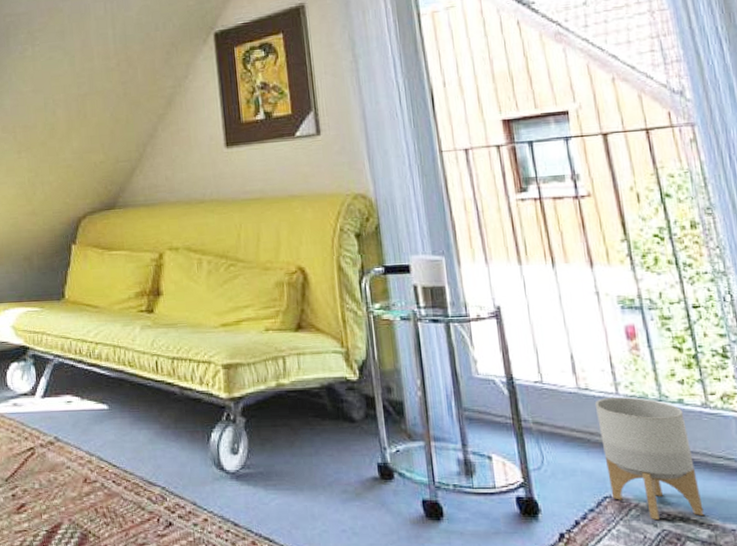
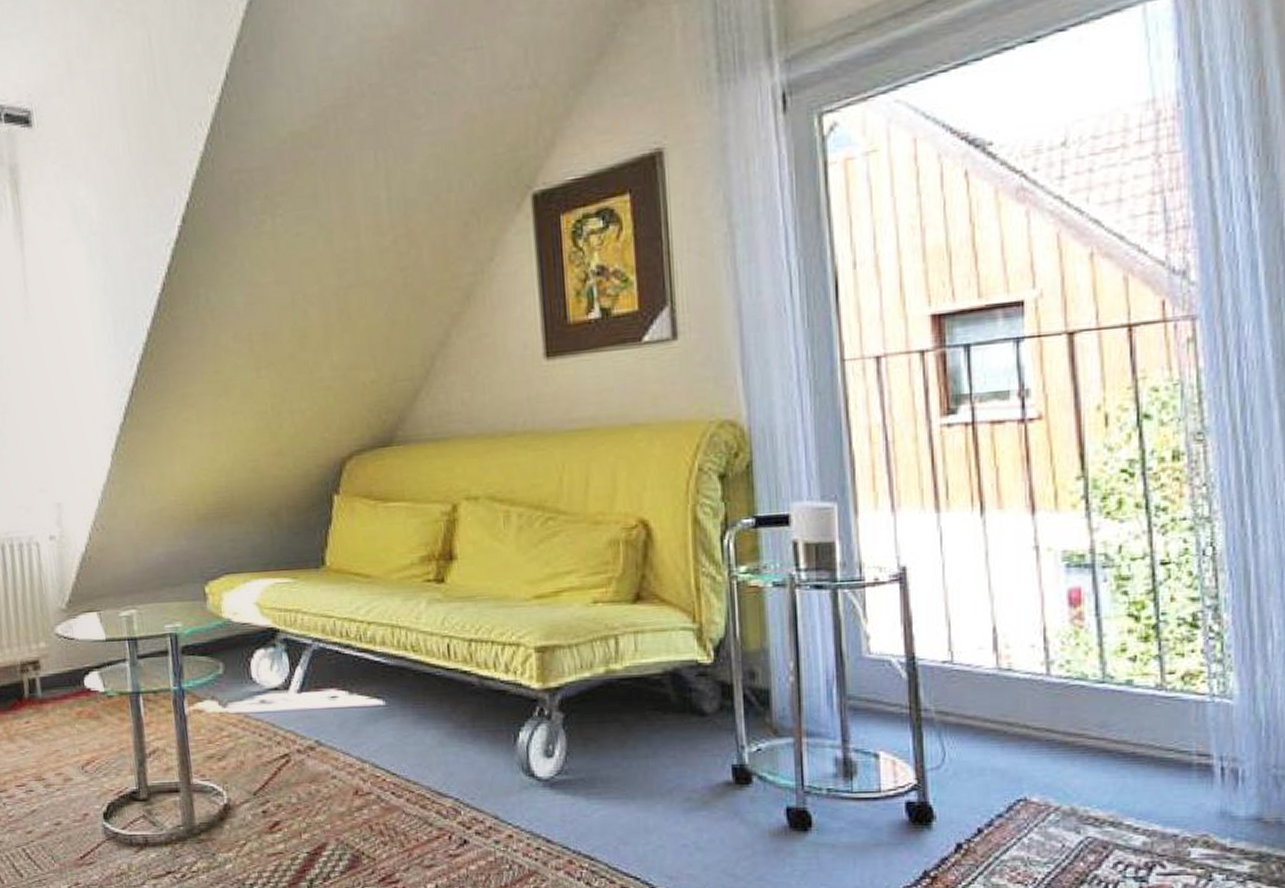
planter: present [596,396,704,519] -> none [1019,678,1141,825]

